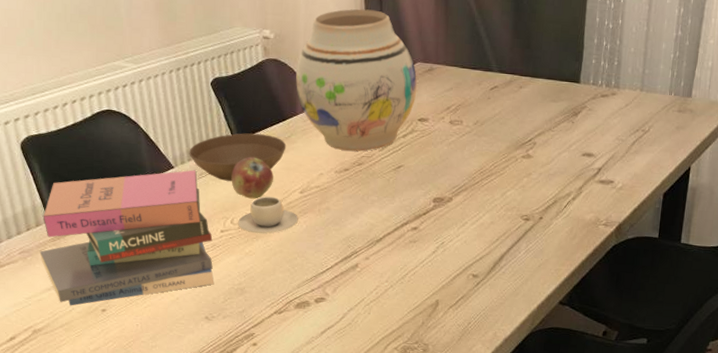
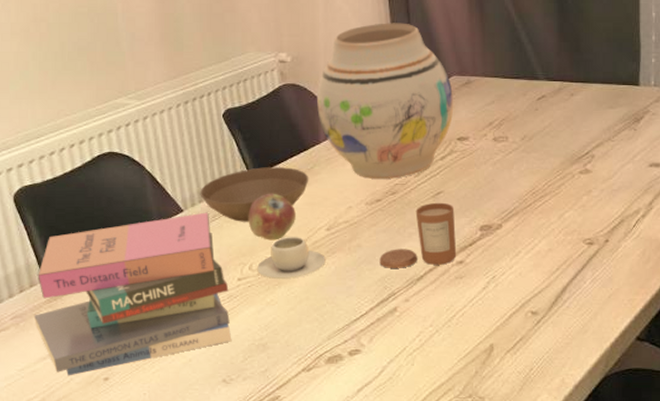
candle: none [345,174,412,231] -> present [379,202,457,268]

